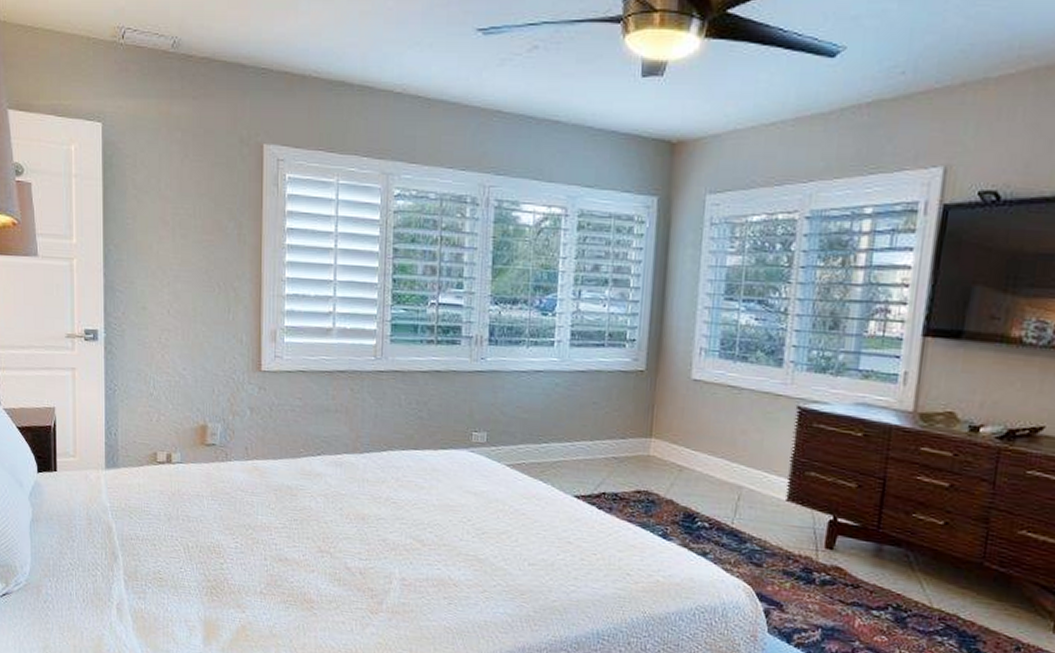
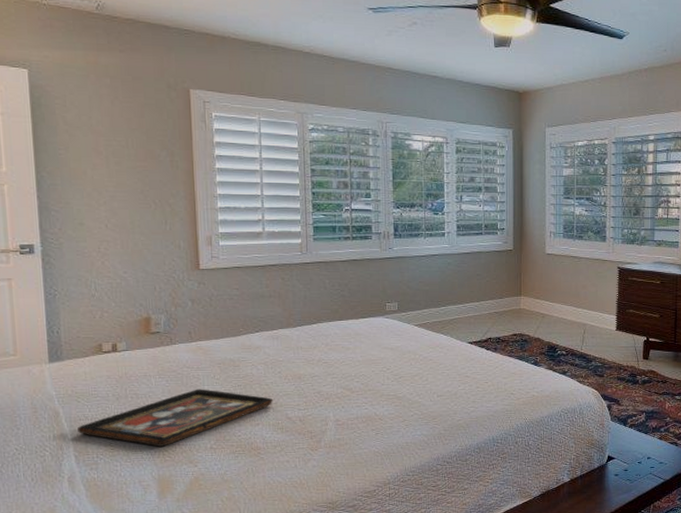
decorative tray: none [129,518,332,583] -> present [77,389,274,447]

